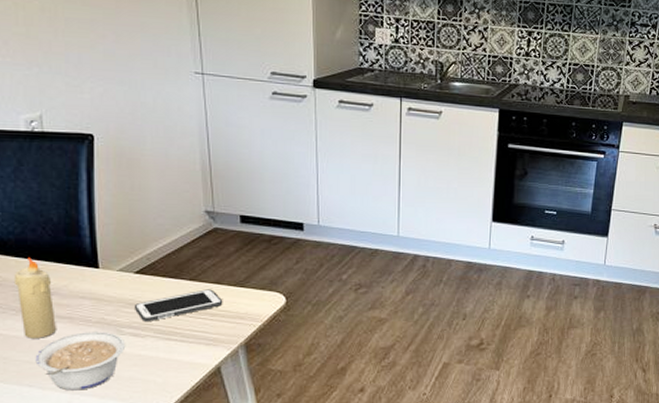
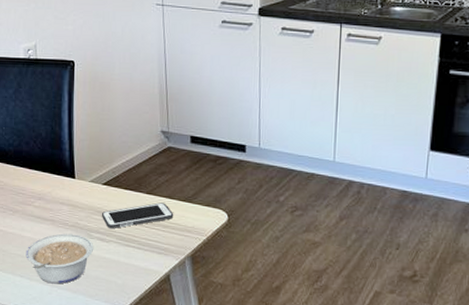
candle: present [13,257,56,339] -> none [12,166,42,236]

